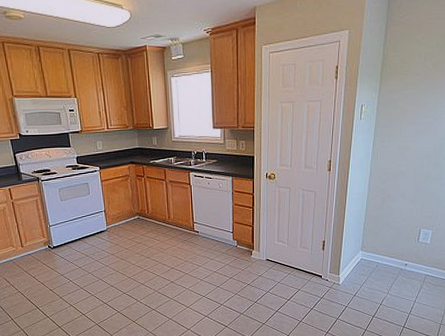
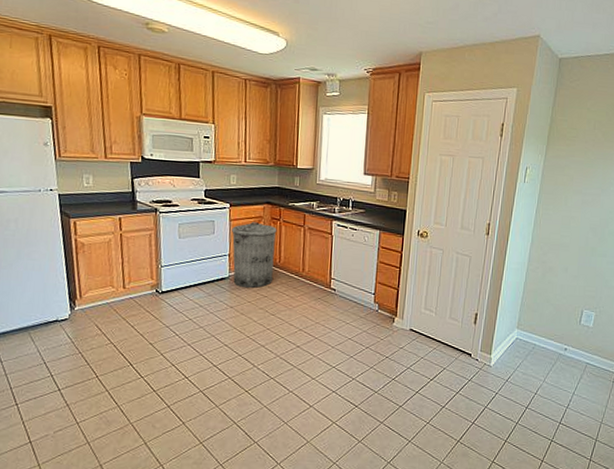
trash can: none [104,180,144,238] -> present [232,222,277,289]

